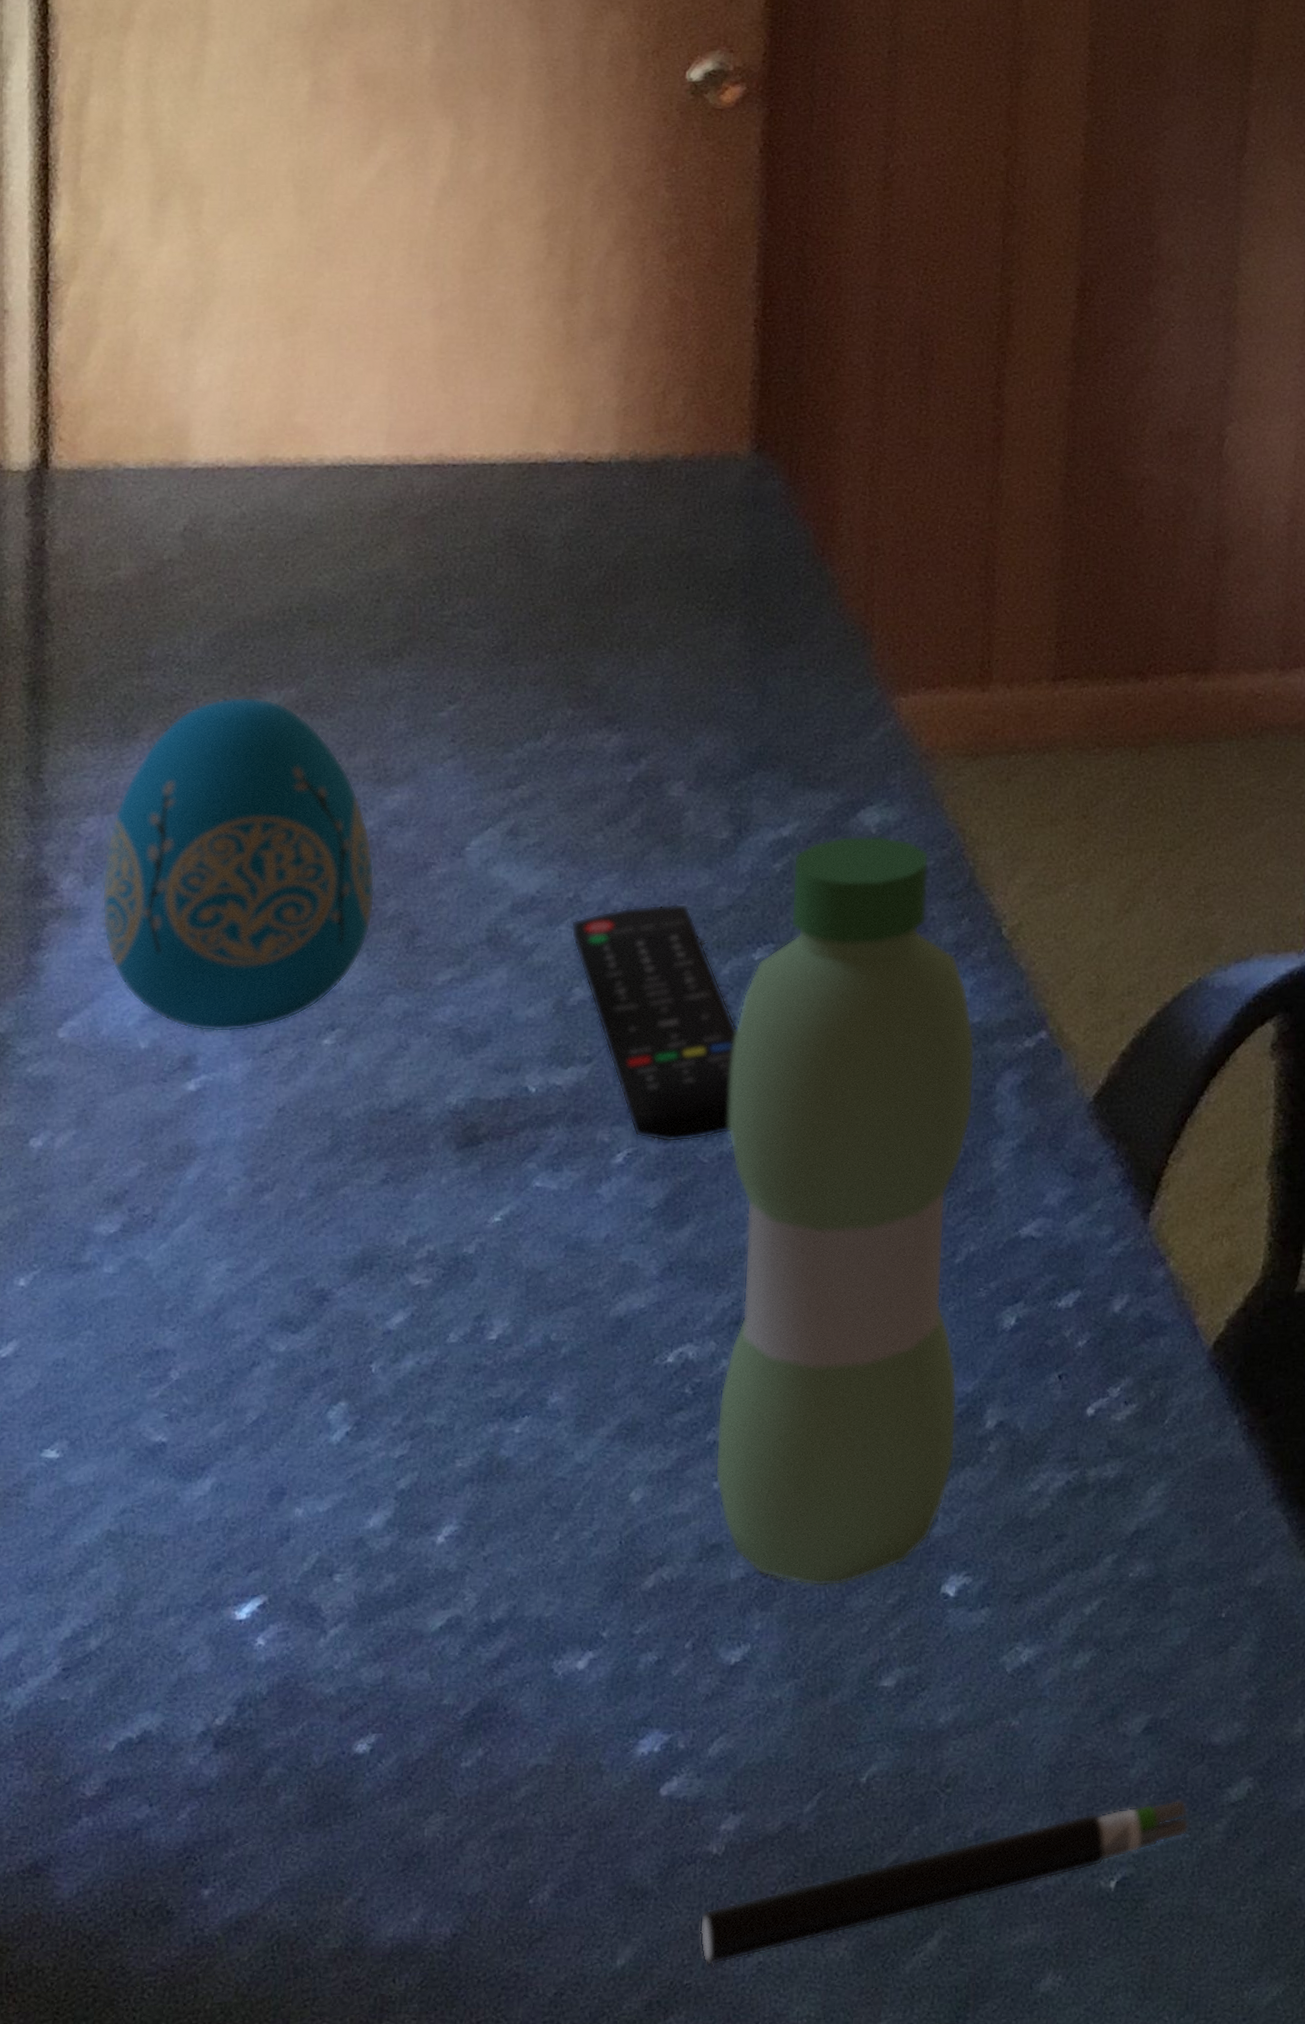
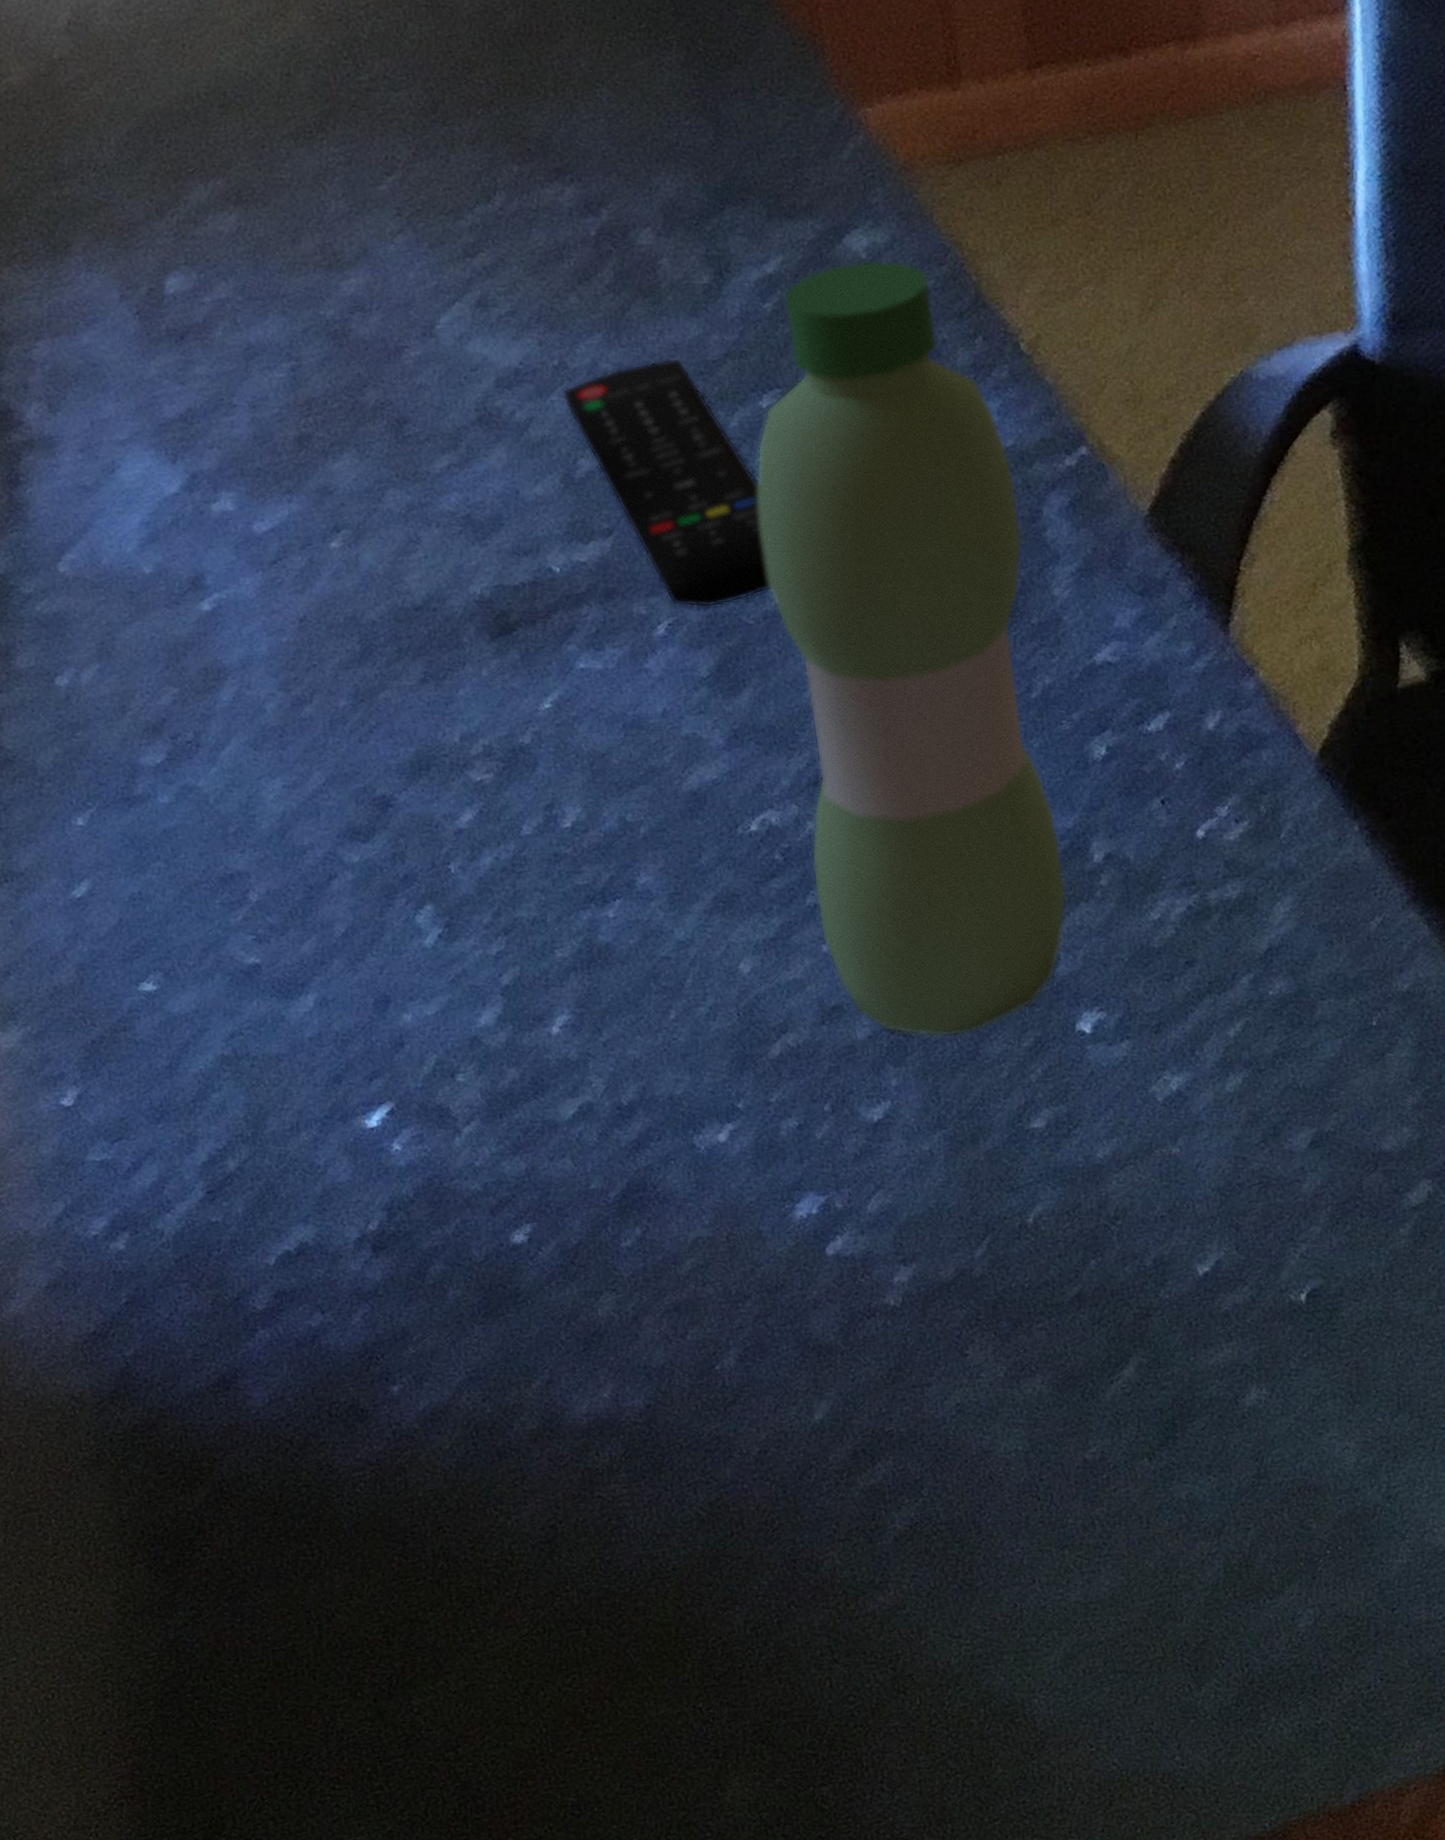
decorative egg: present [101,697,376,1032] -> none [63,193,355,549]
electrical cable: present [699,1799,1189,1967] -> none [889,1208,1373,1413]

